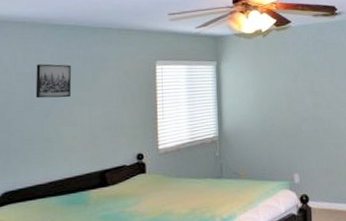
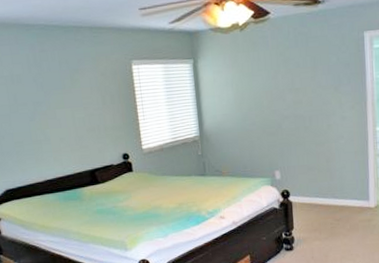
wall art: present [35,64,71,99] -> none [14,66,52,102]

